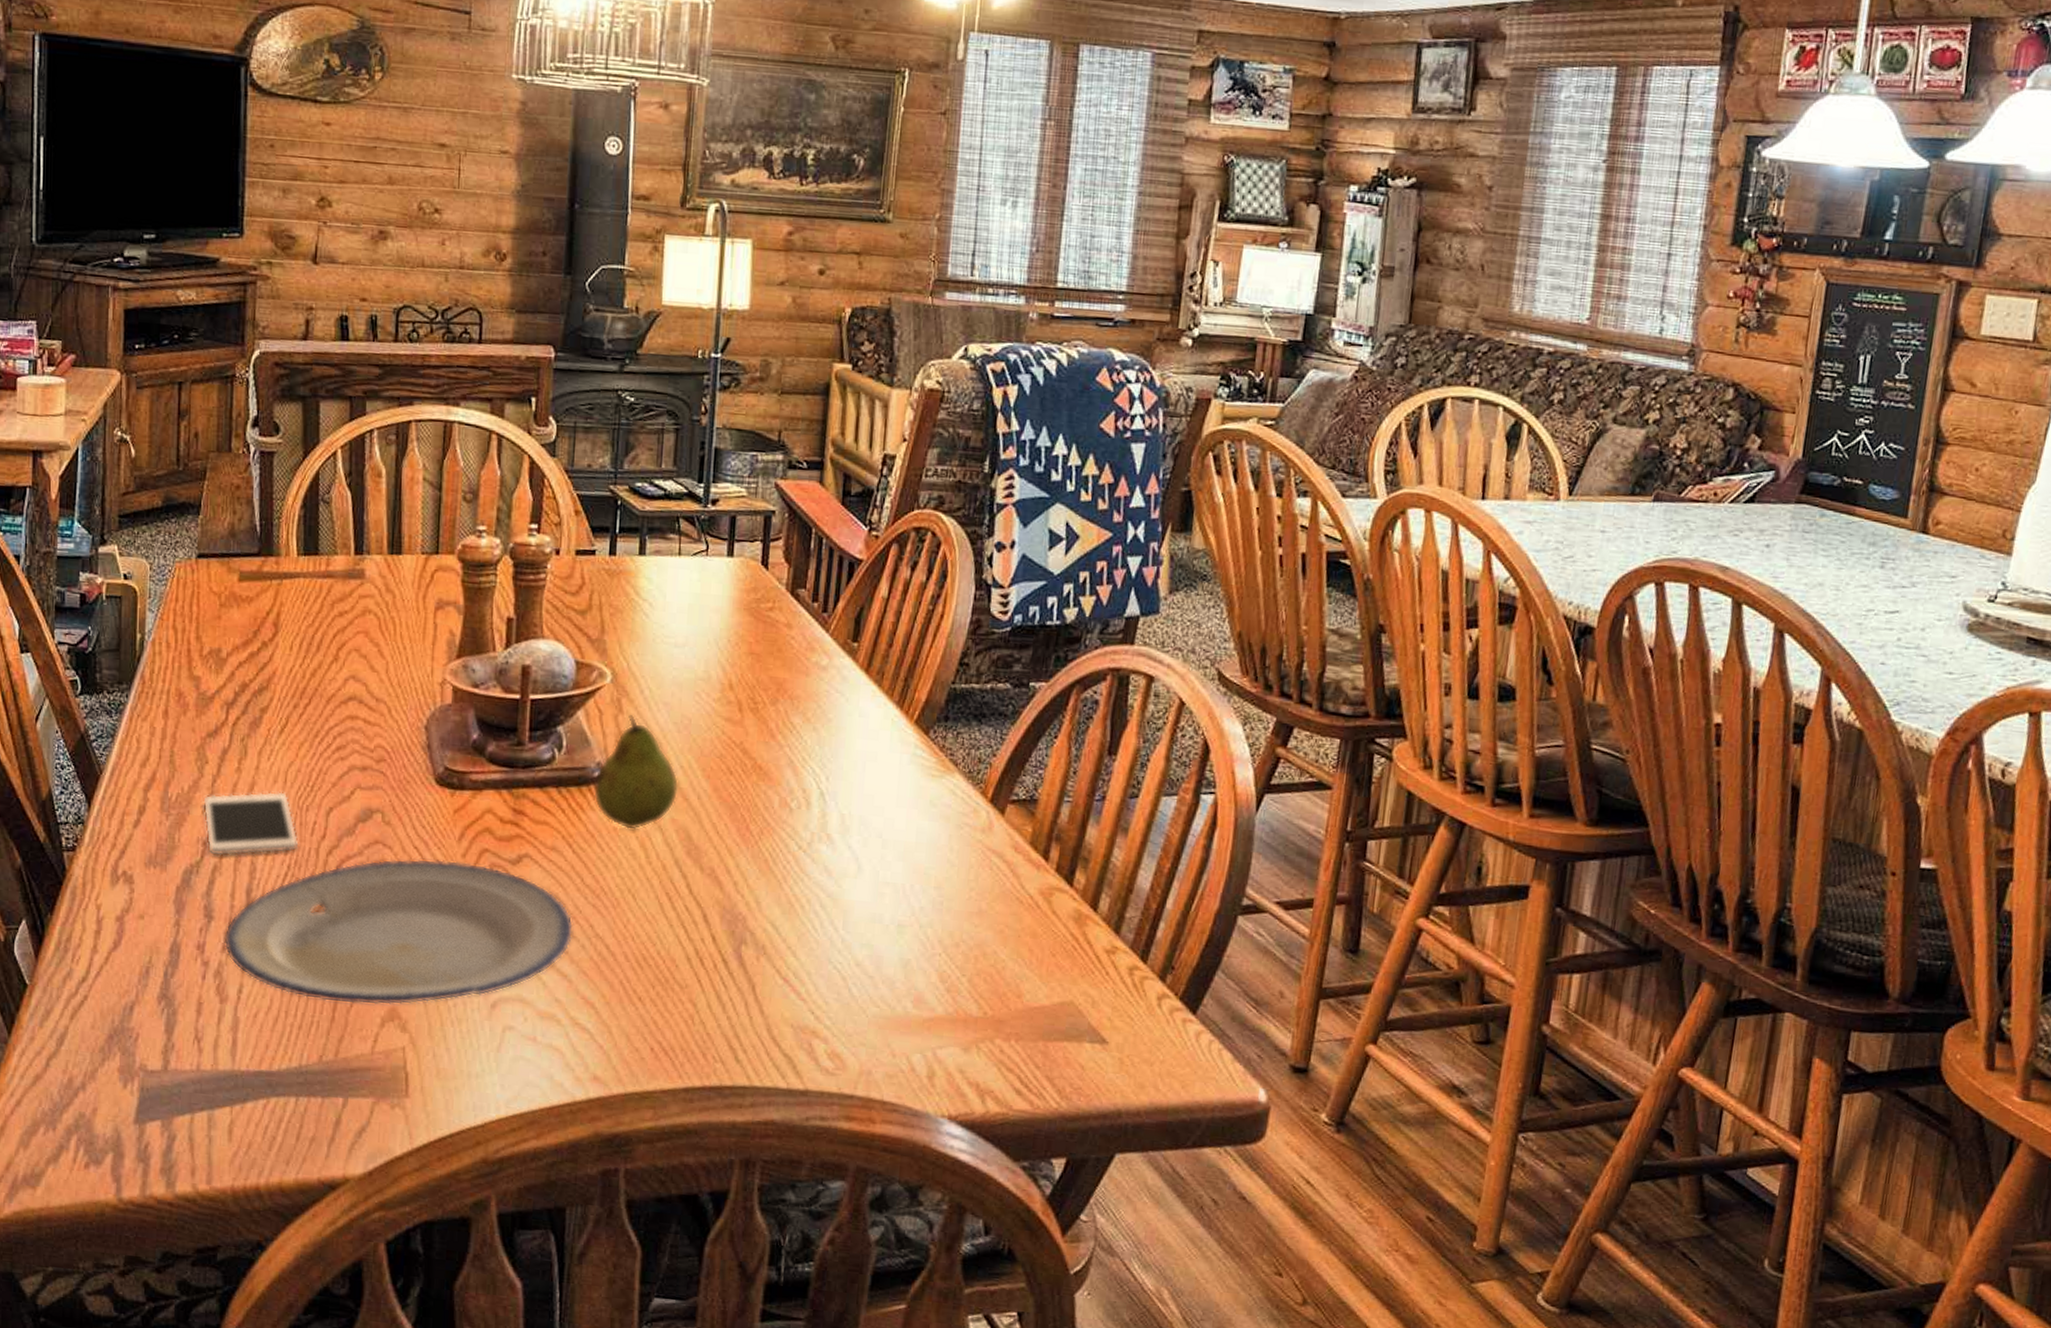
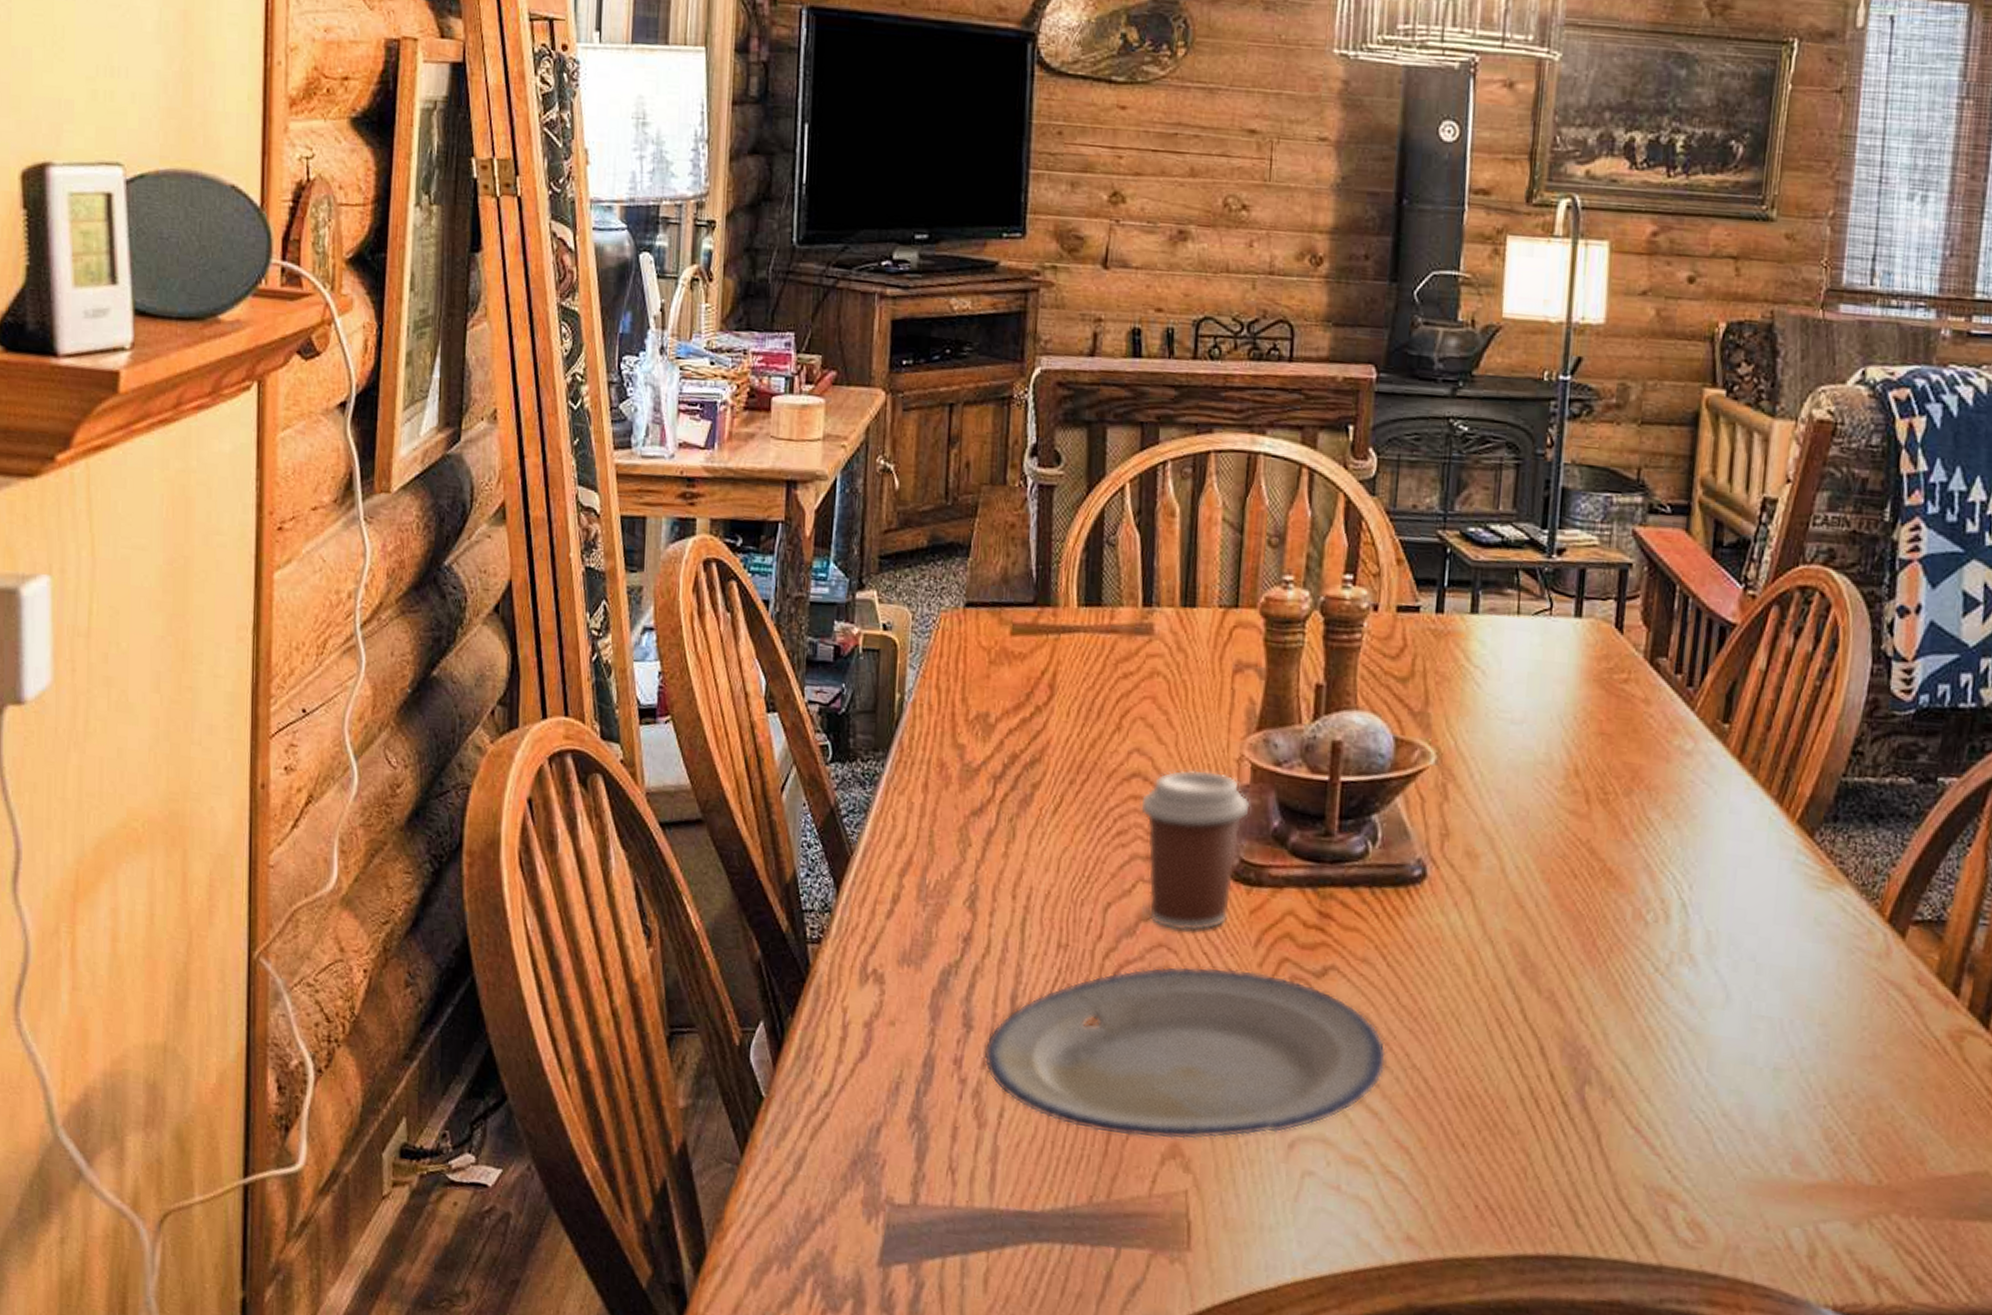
cell phone: present [203,791,299,856] -> none [964,881,1072,956]
coffee cup: none [356,692,452,830] -> present [1139,769,1250,932]
fruit: present [592,715,679,830] -> none [1411,803,1514,941]

